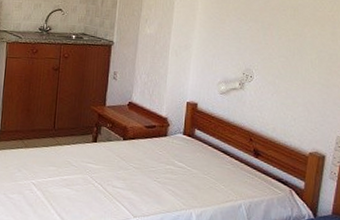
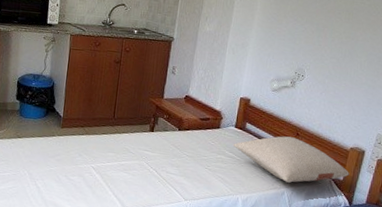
pillow: none [182,142,311,194] -> present [233,136,349,183]

